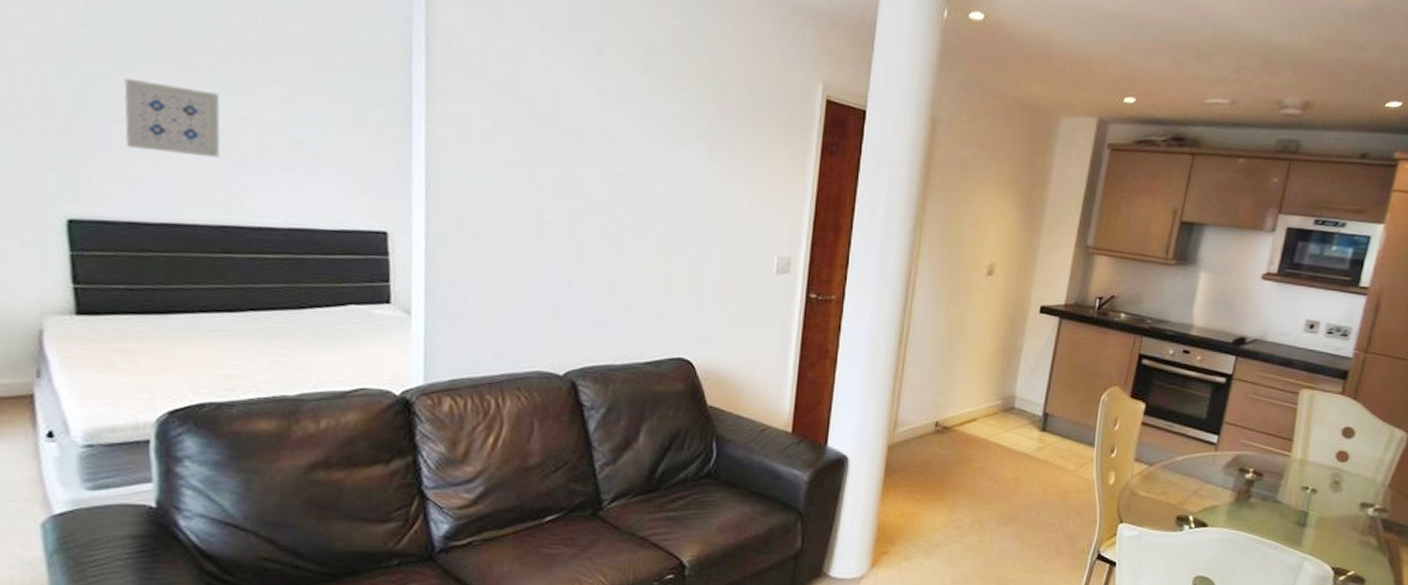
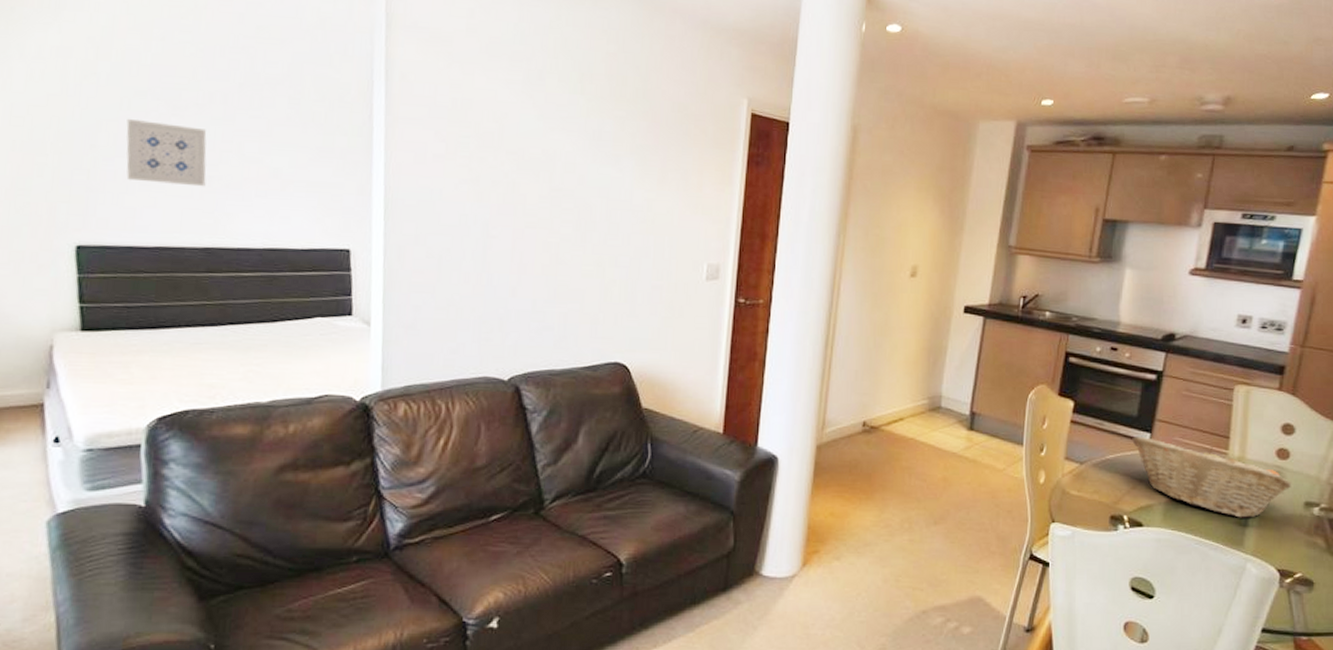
fruit basket: none [1200,439,1349,519] -> present [1132,437,1291,518]

